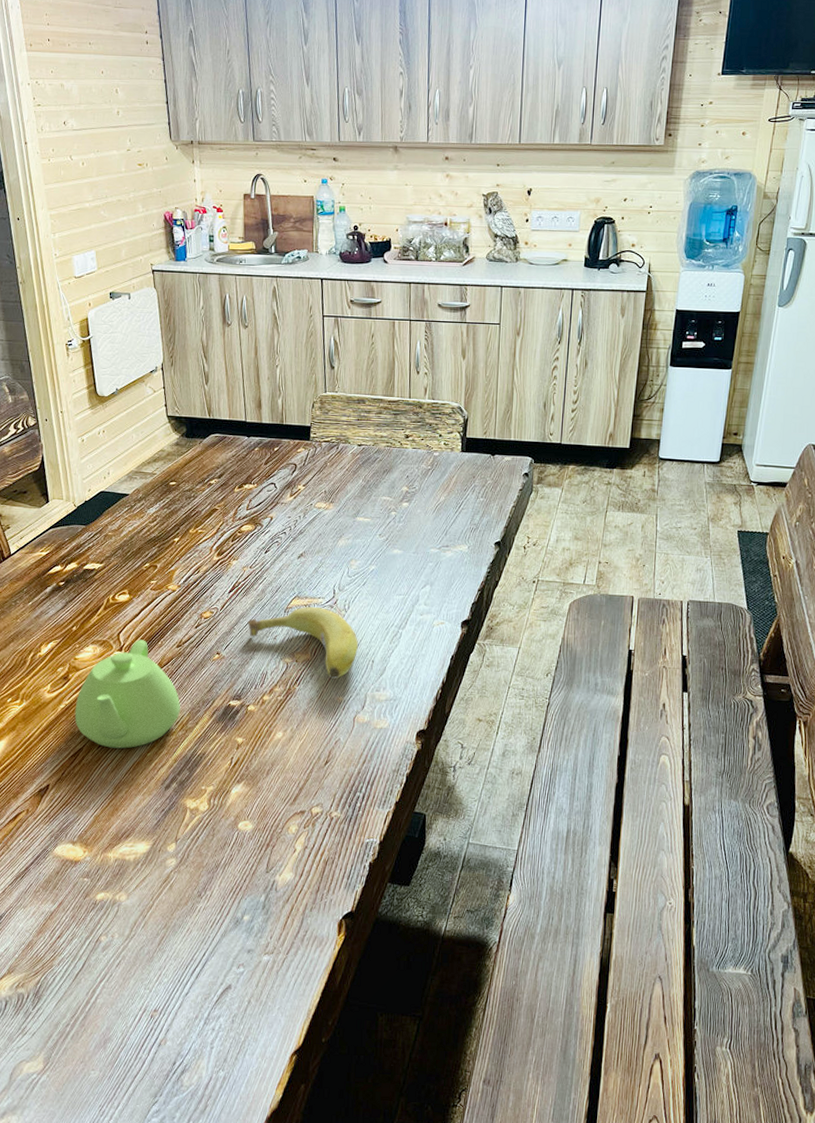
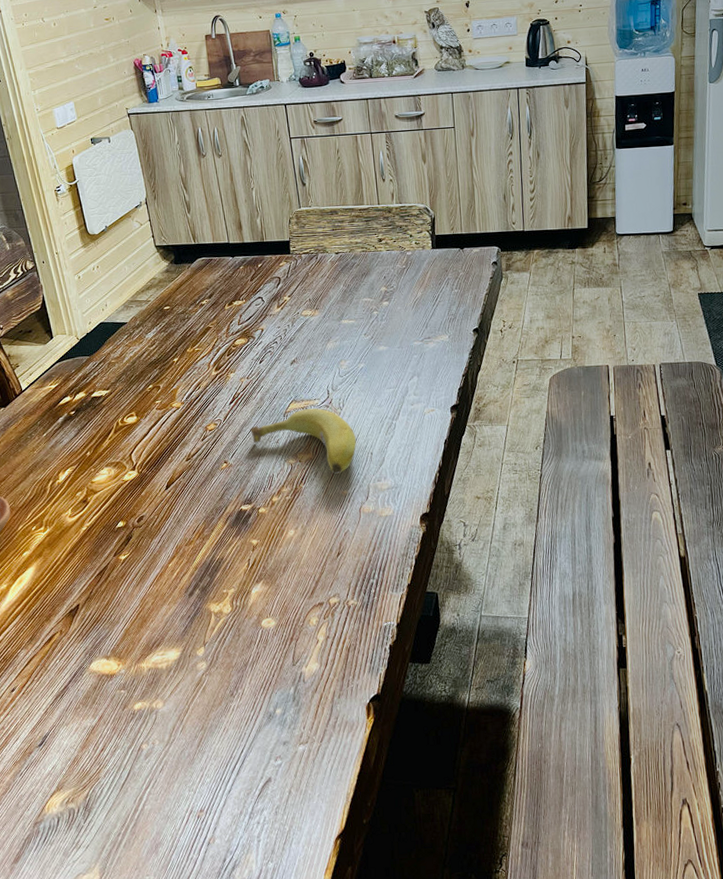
teapot: present [74,639,180,749] -> none [96,457,196,563]

